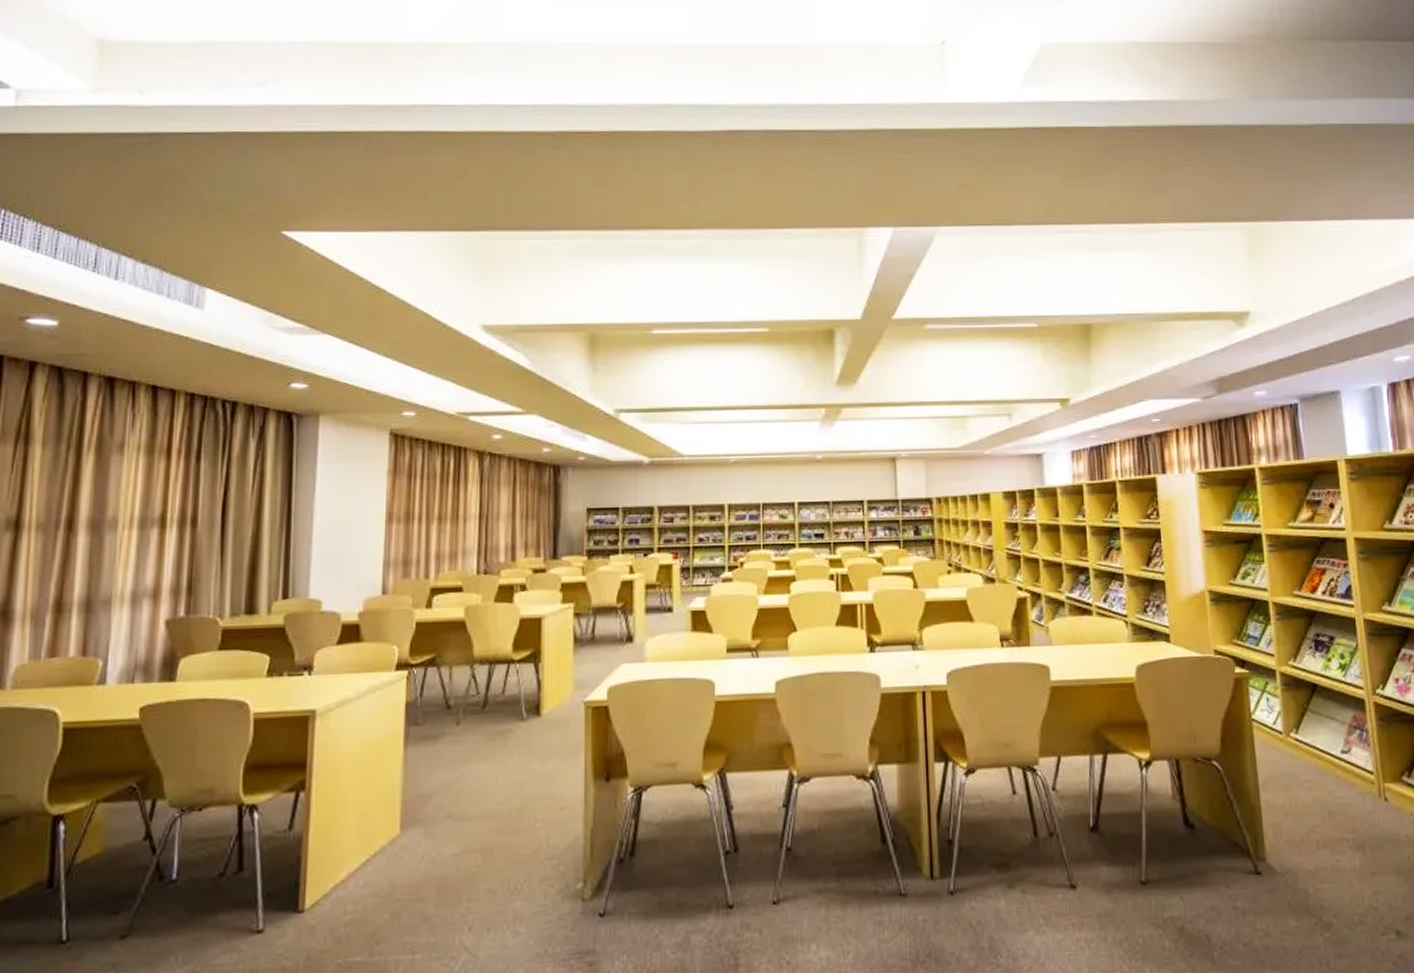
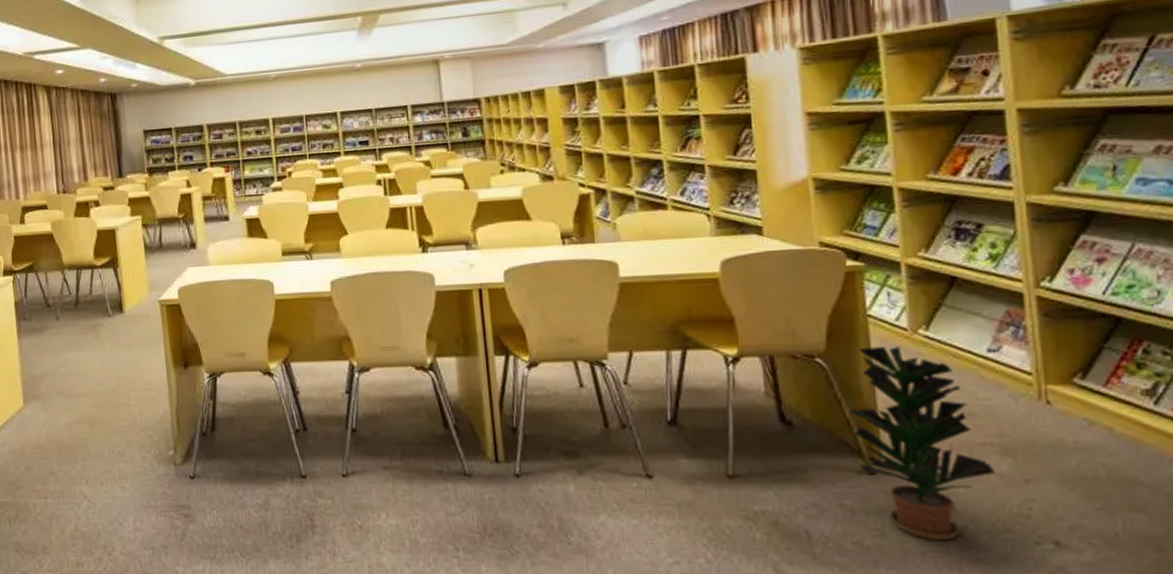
potted plant: none [1238,749,1351,938] -> present [848,346,996,541]

